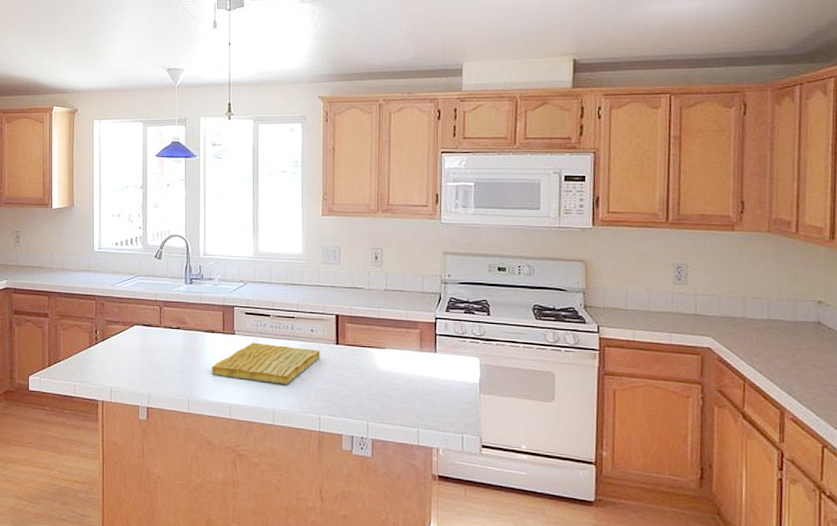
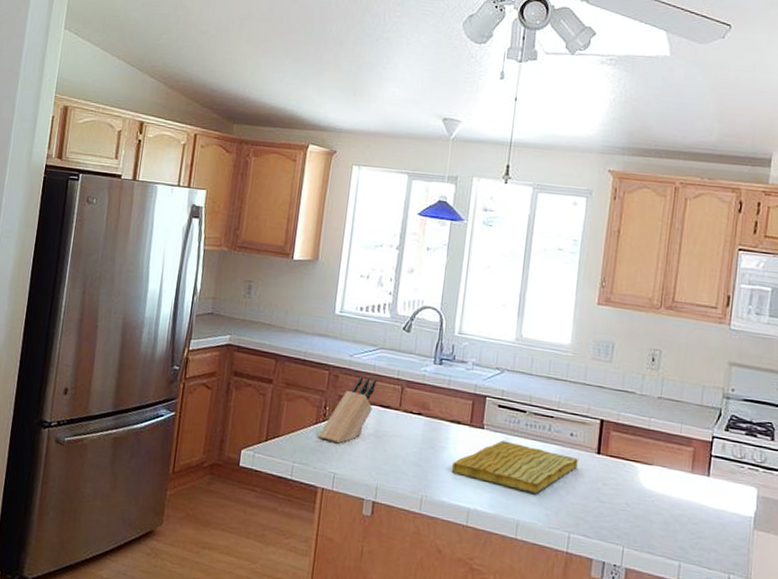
knife block: none [93,302,138,362] -> present [318,376,377,444]

